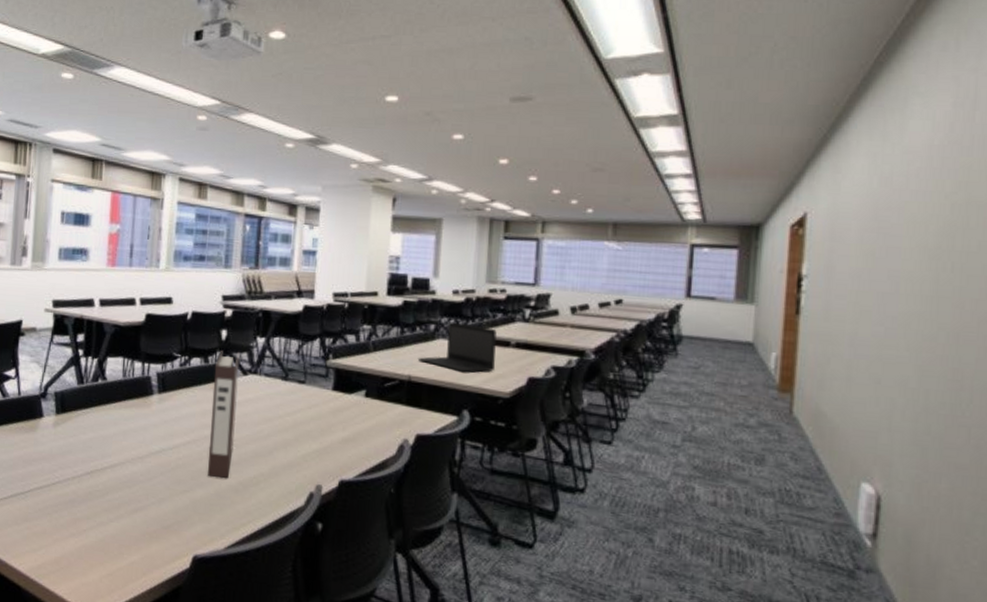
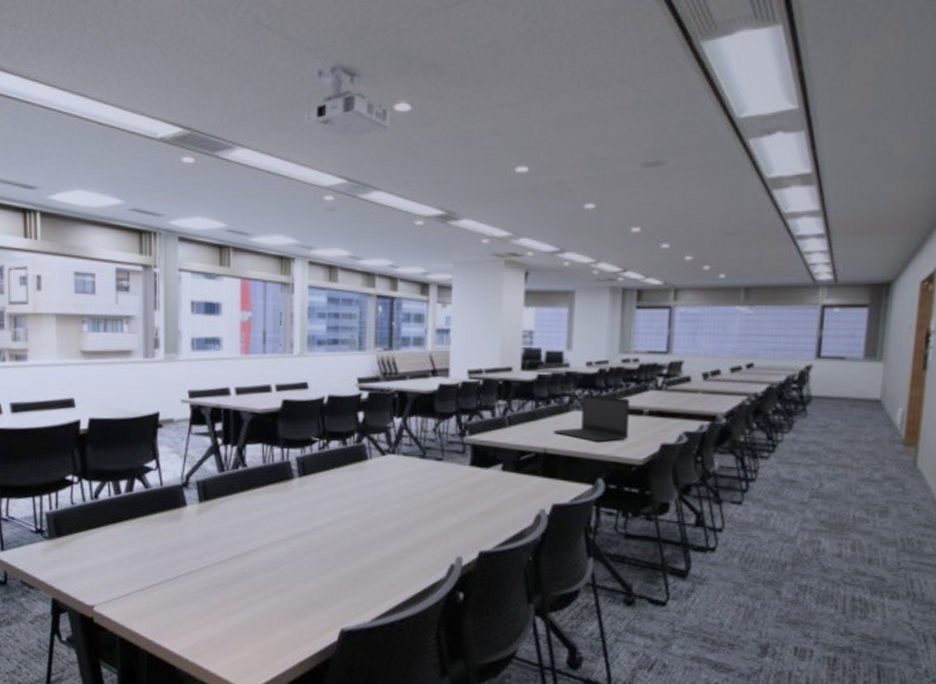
binder: present [208,351,240,479] -> none [351,433,378,556]

